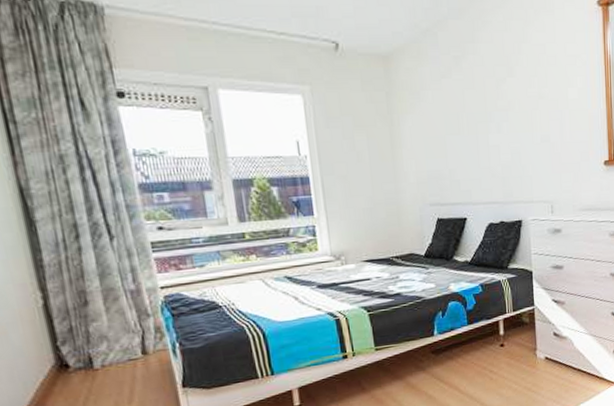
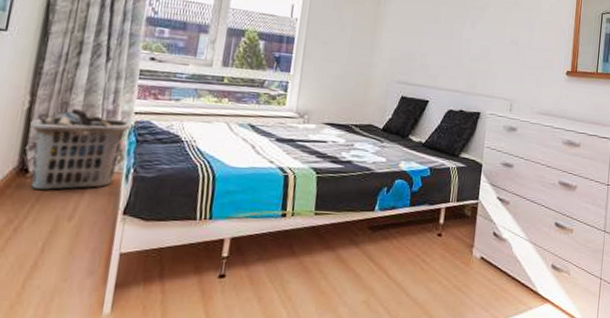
clothes hamper: none [52,294,162,382] -> present [30,108,132,191]

